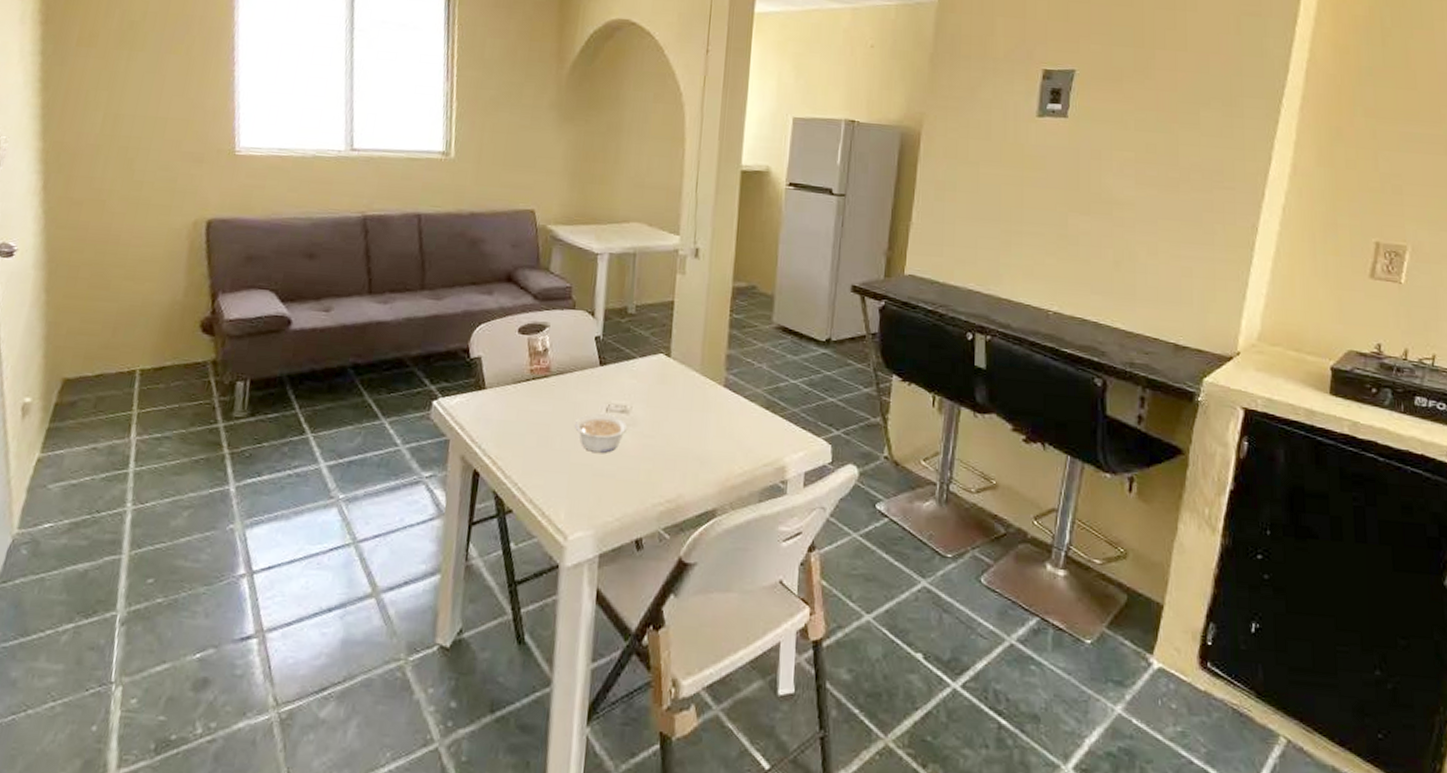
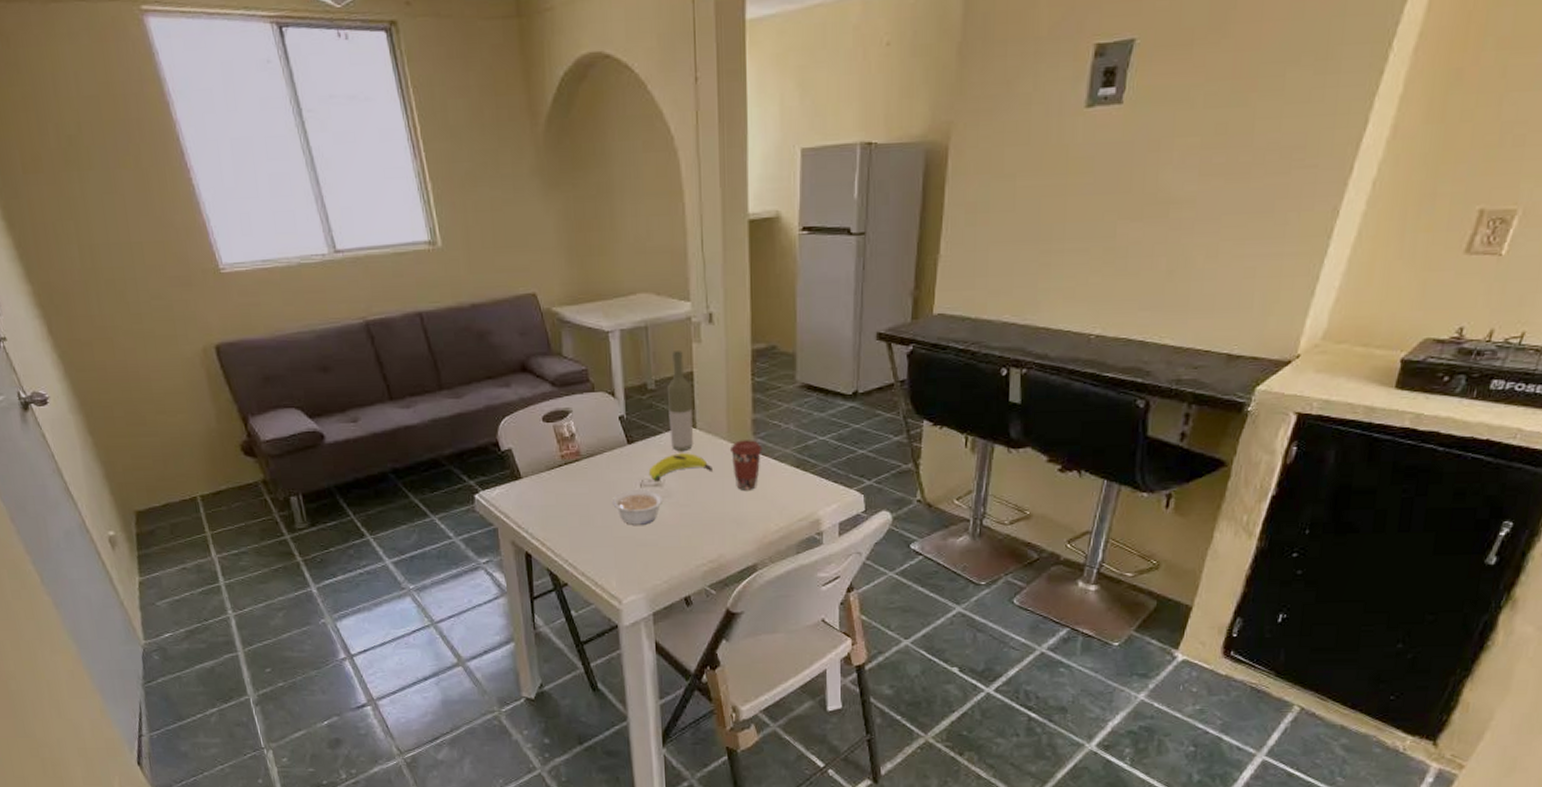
banana: none [616,380,682,407] -> present [648,453,713,481]
bottle: none [643,279,671,379] -> present [666,351,693,451]
coffee cup: none [701,374,734,428] -> present [729,440,763,490]

